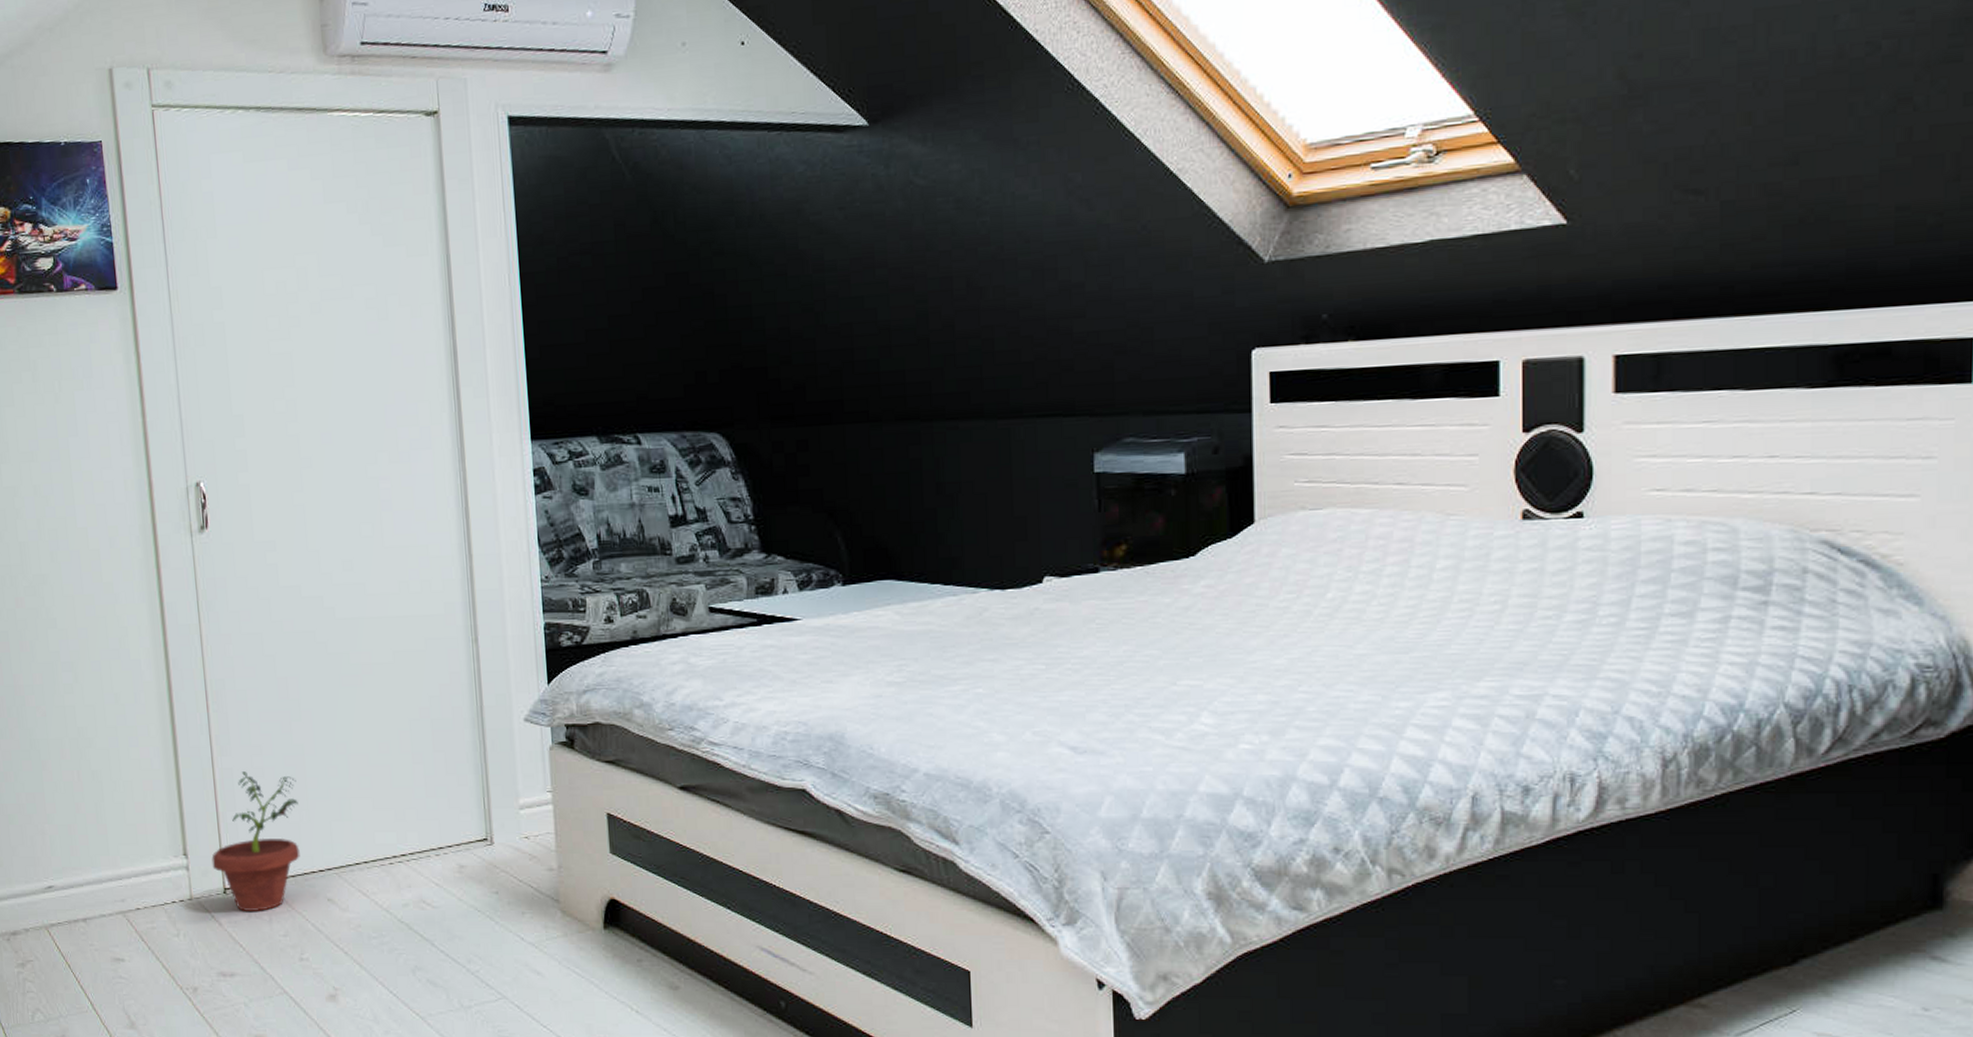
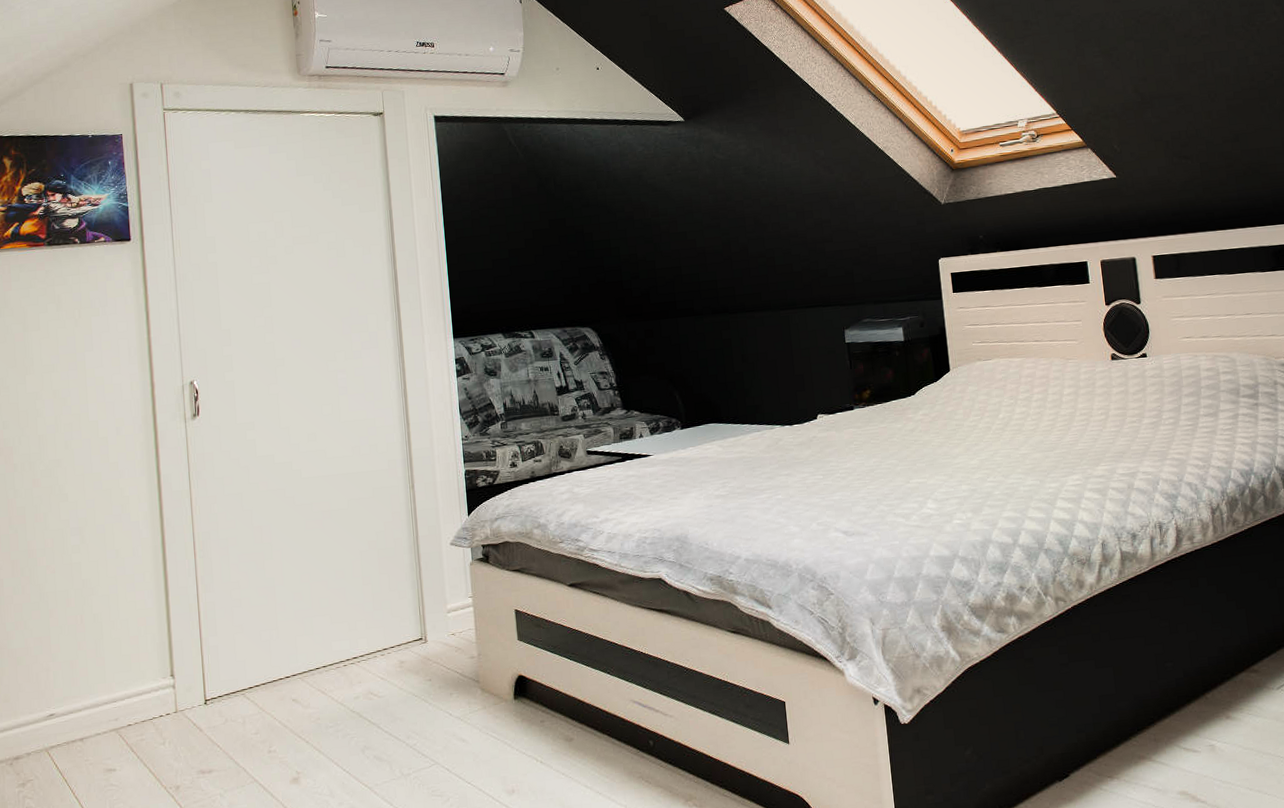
potted plant: present [211,771,300,912] -> none [195,603,270,718]

